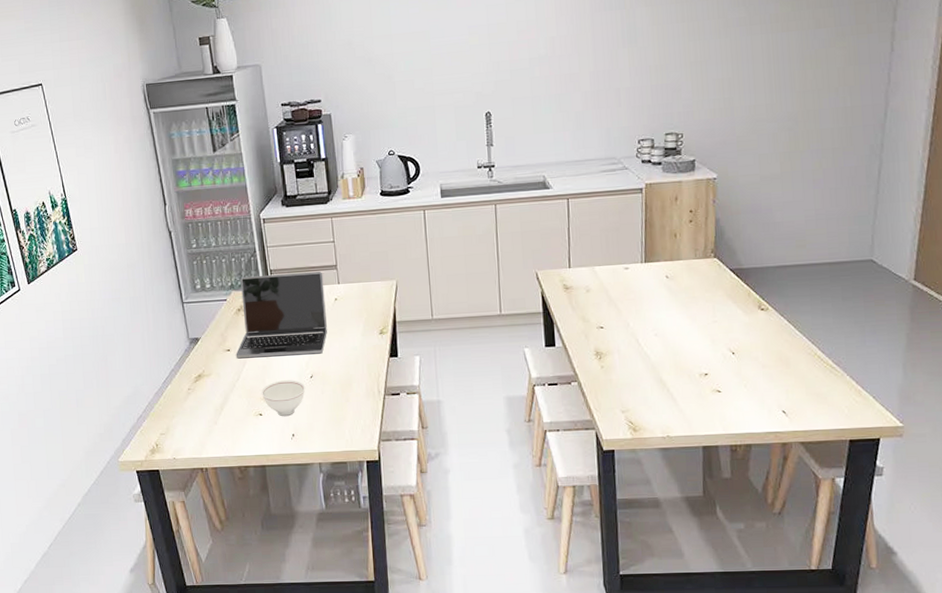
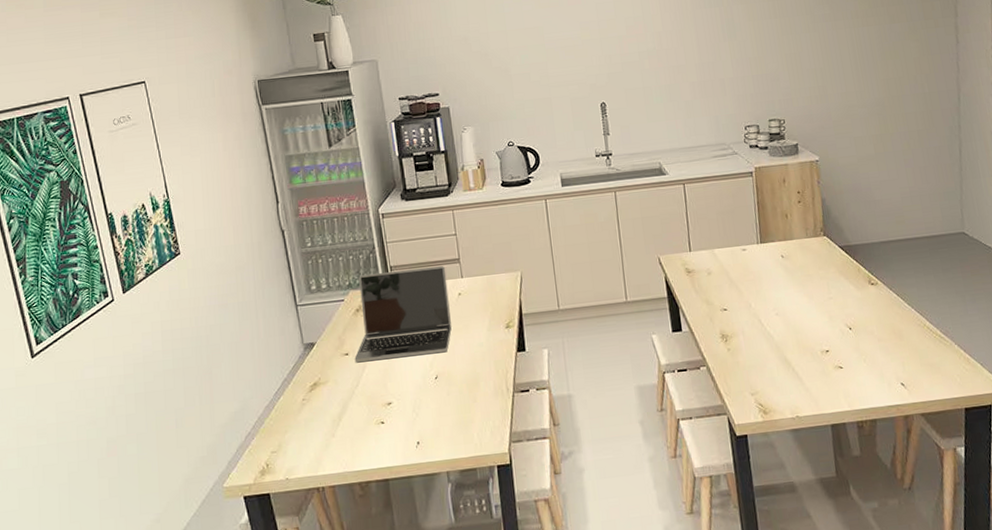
bowl: present [261,380,306,417] -> none [382,382,431,423]

